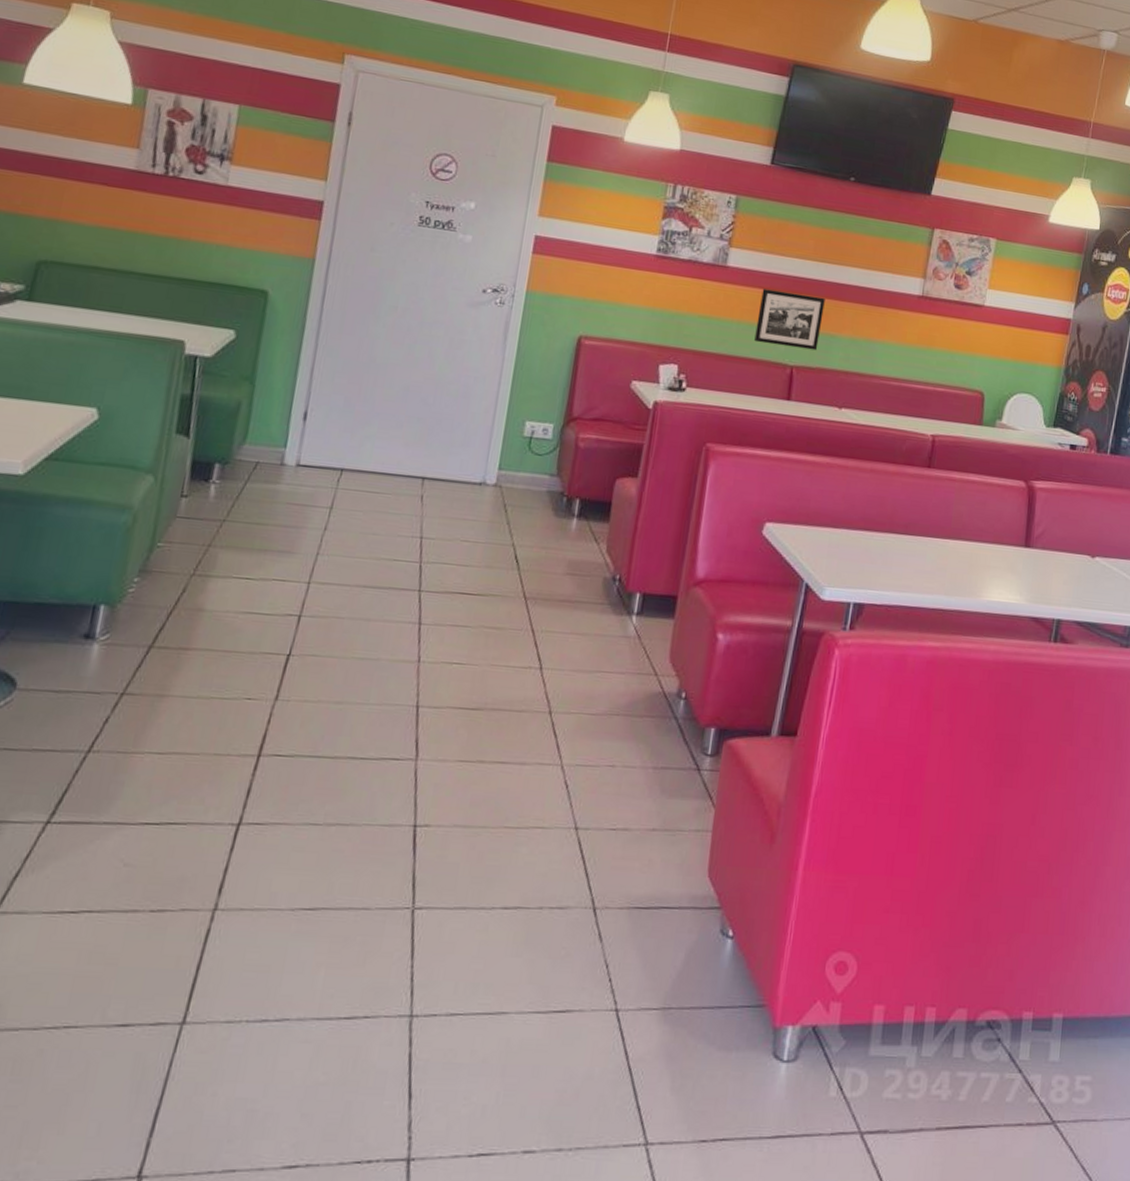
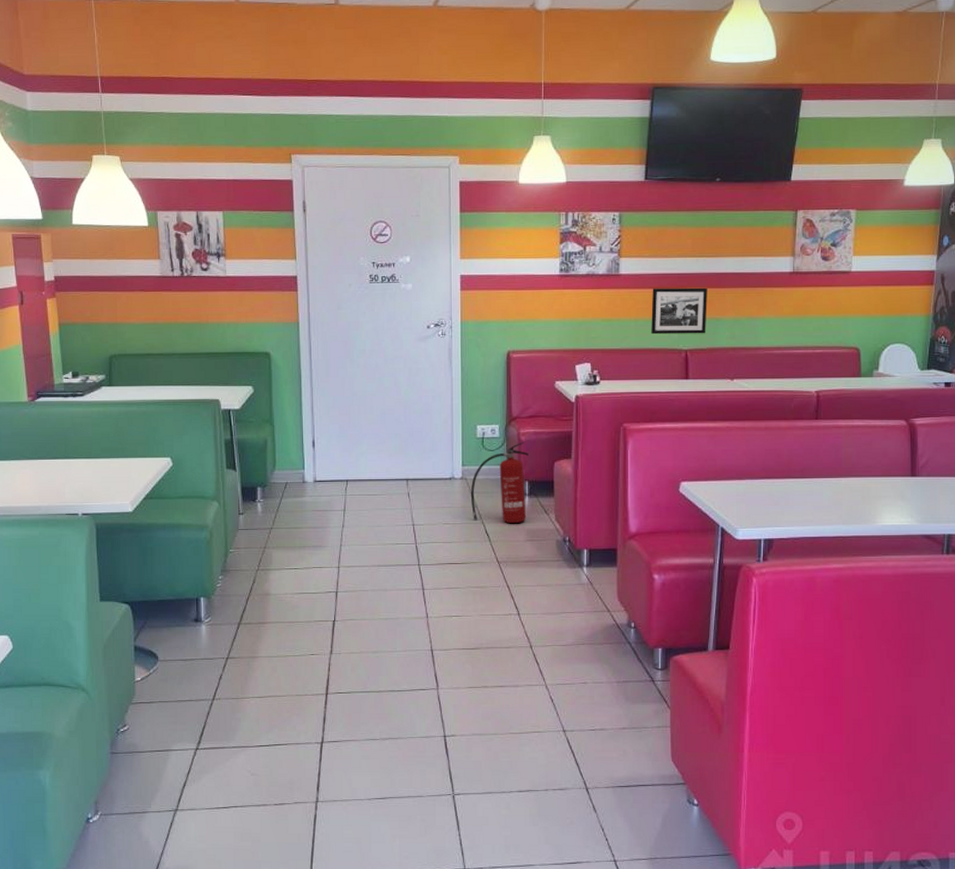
fire extinguisher: none [501,449,586,551] -> present [470,442,529,524]

